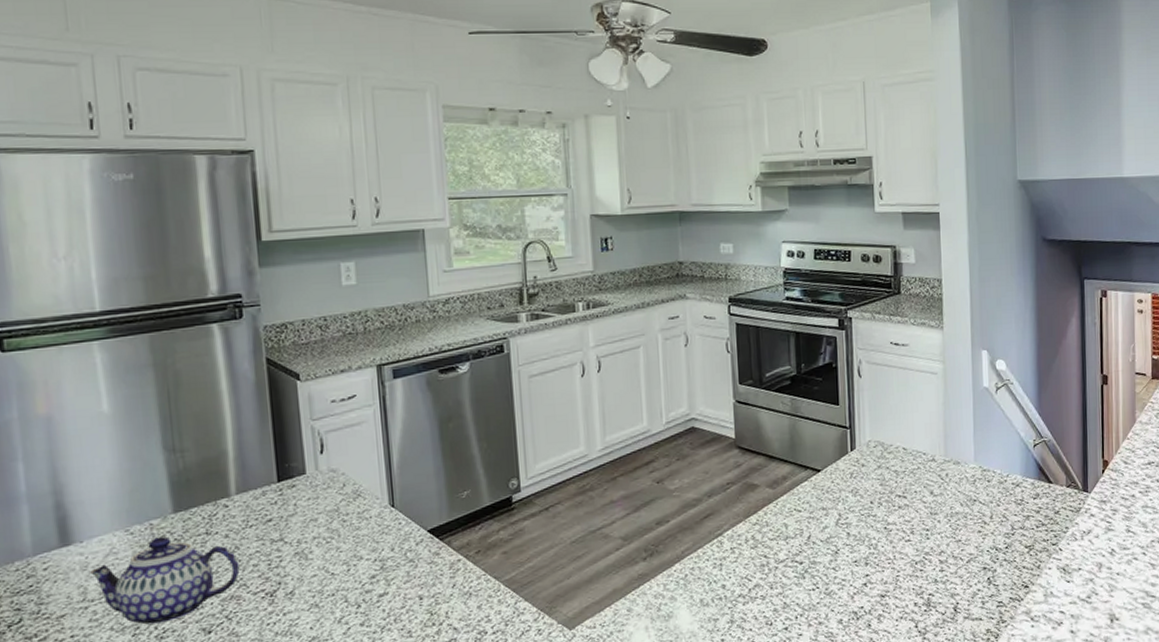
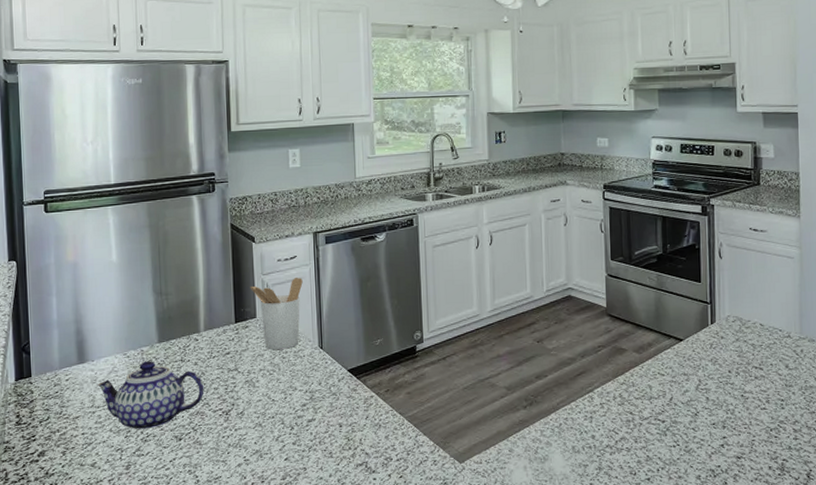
utensil holder: none [295,421,366,512] -> present [250,278,303,349]

